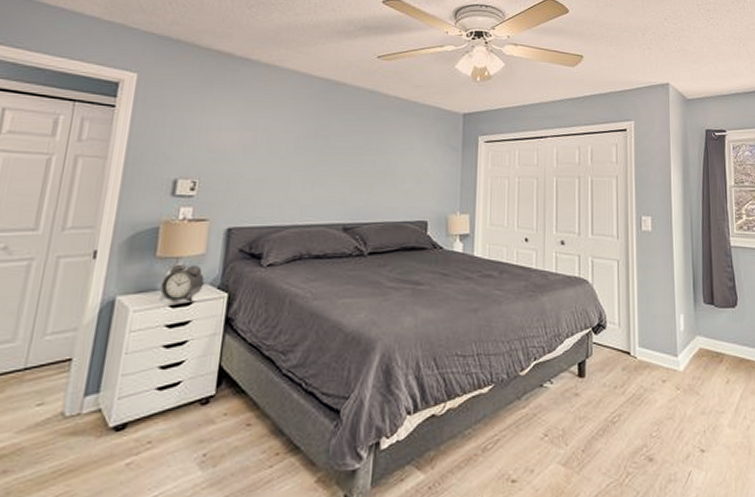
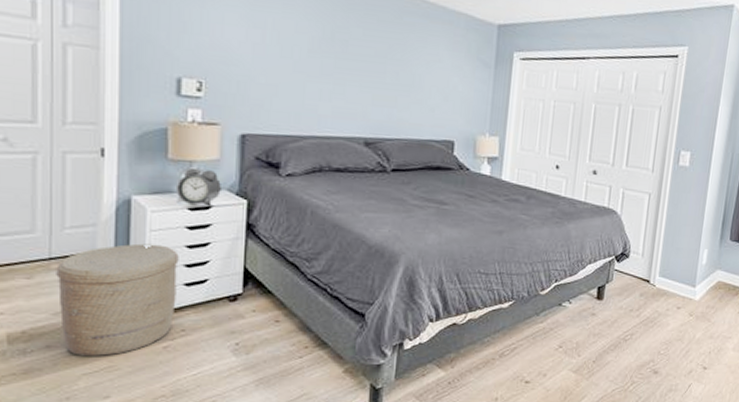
woven basket: none [22,346,155,482] -> present [56,243,179,357]

